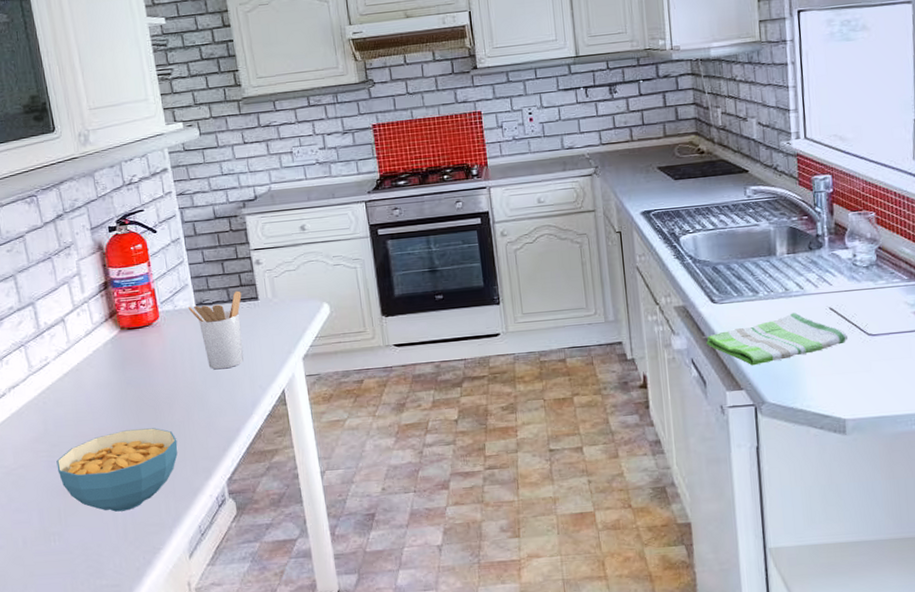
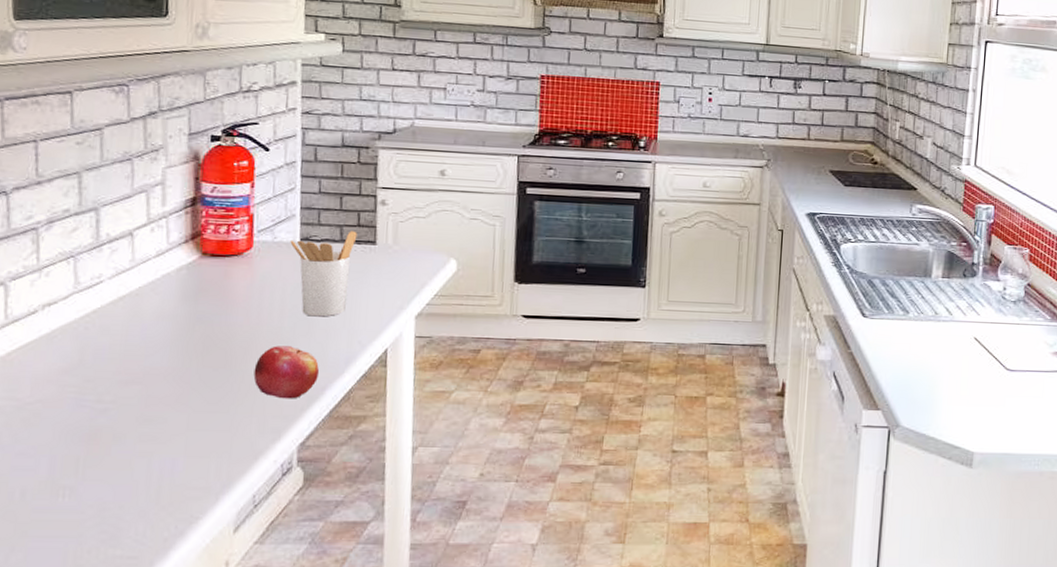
cereal bowl: present [56,428,178,512] -> none [86,373,246,469]
fruit: none [179,397,233,443] -> present [253,346,320,399]
dish towel: present [706,312,847,366] -> none [851,337,987,387]

